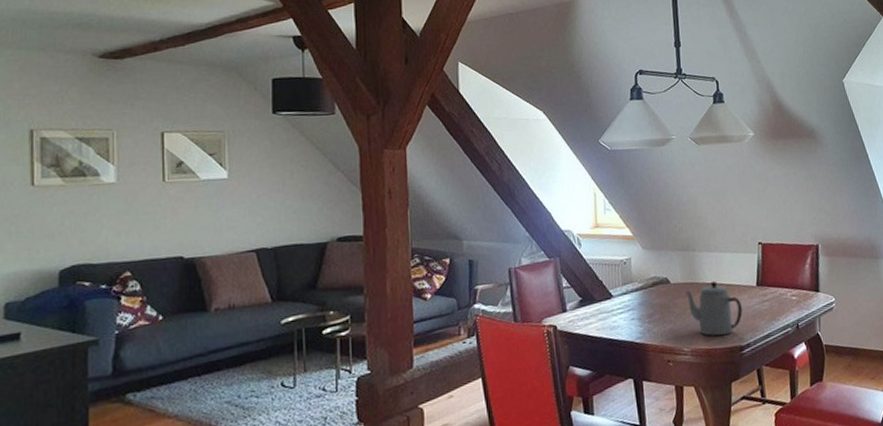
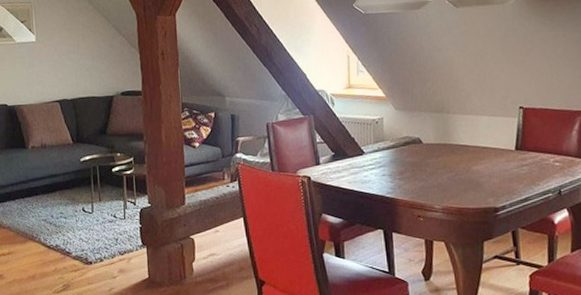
teapot: present [685,280,743,336] -> none [437,143,499,197]

